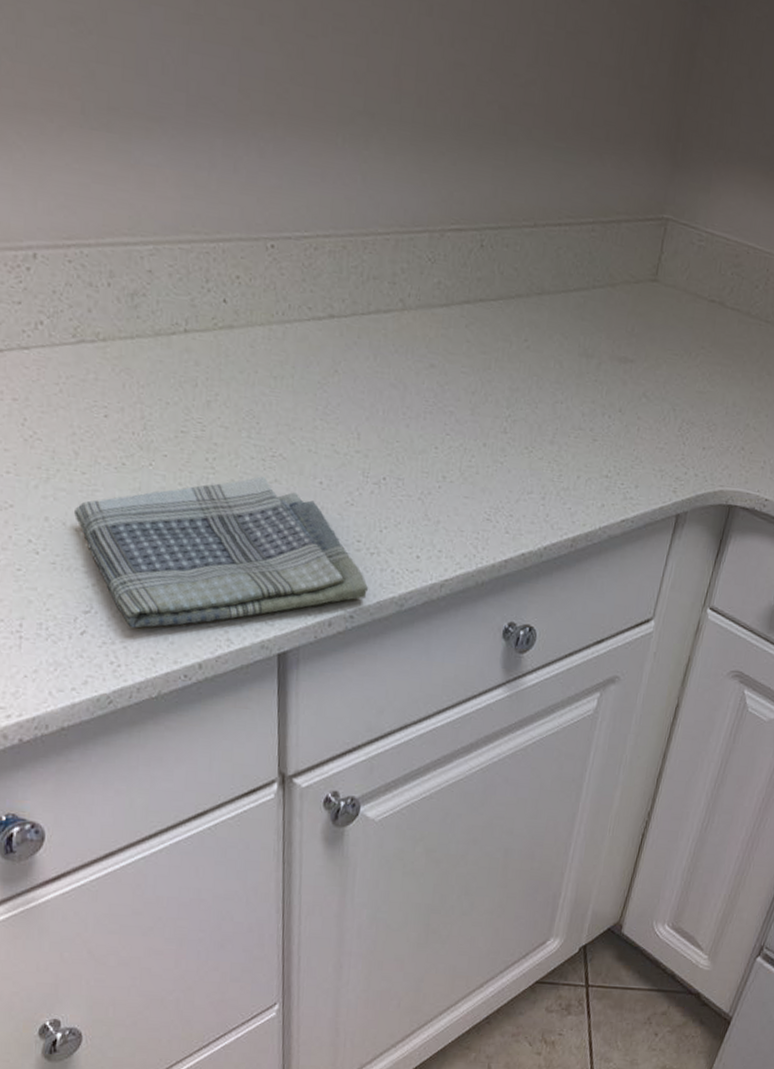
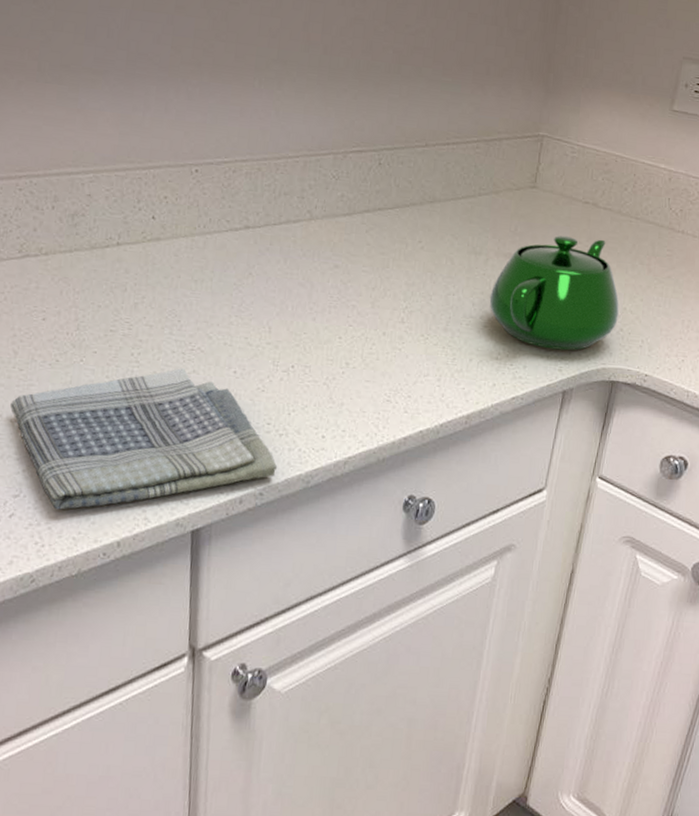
teapot: none [601,338,742,470] -> present [489,235,619,351]

